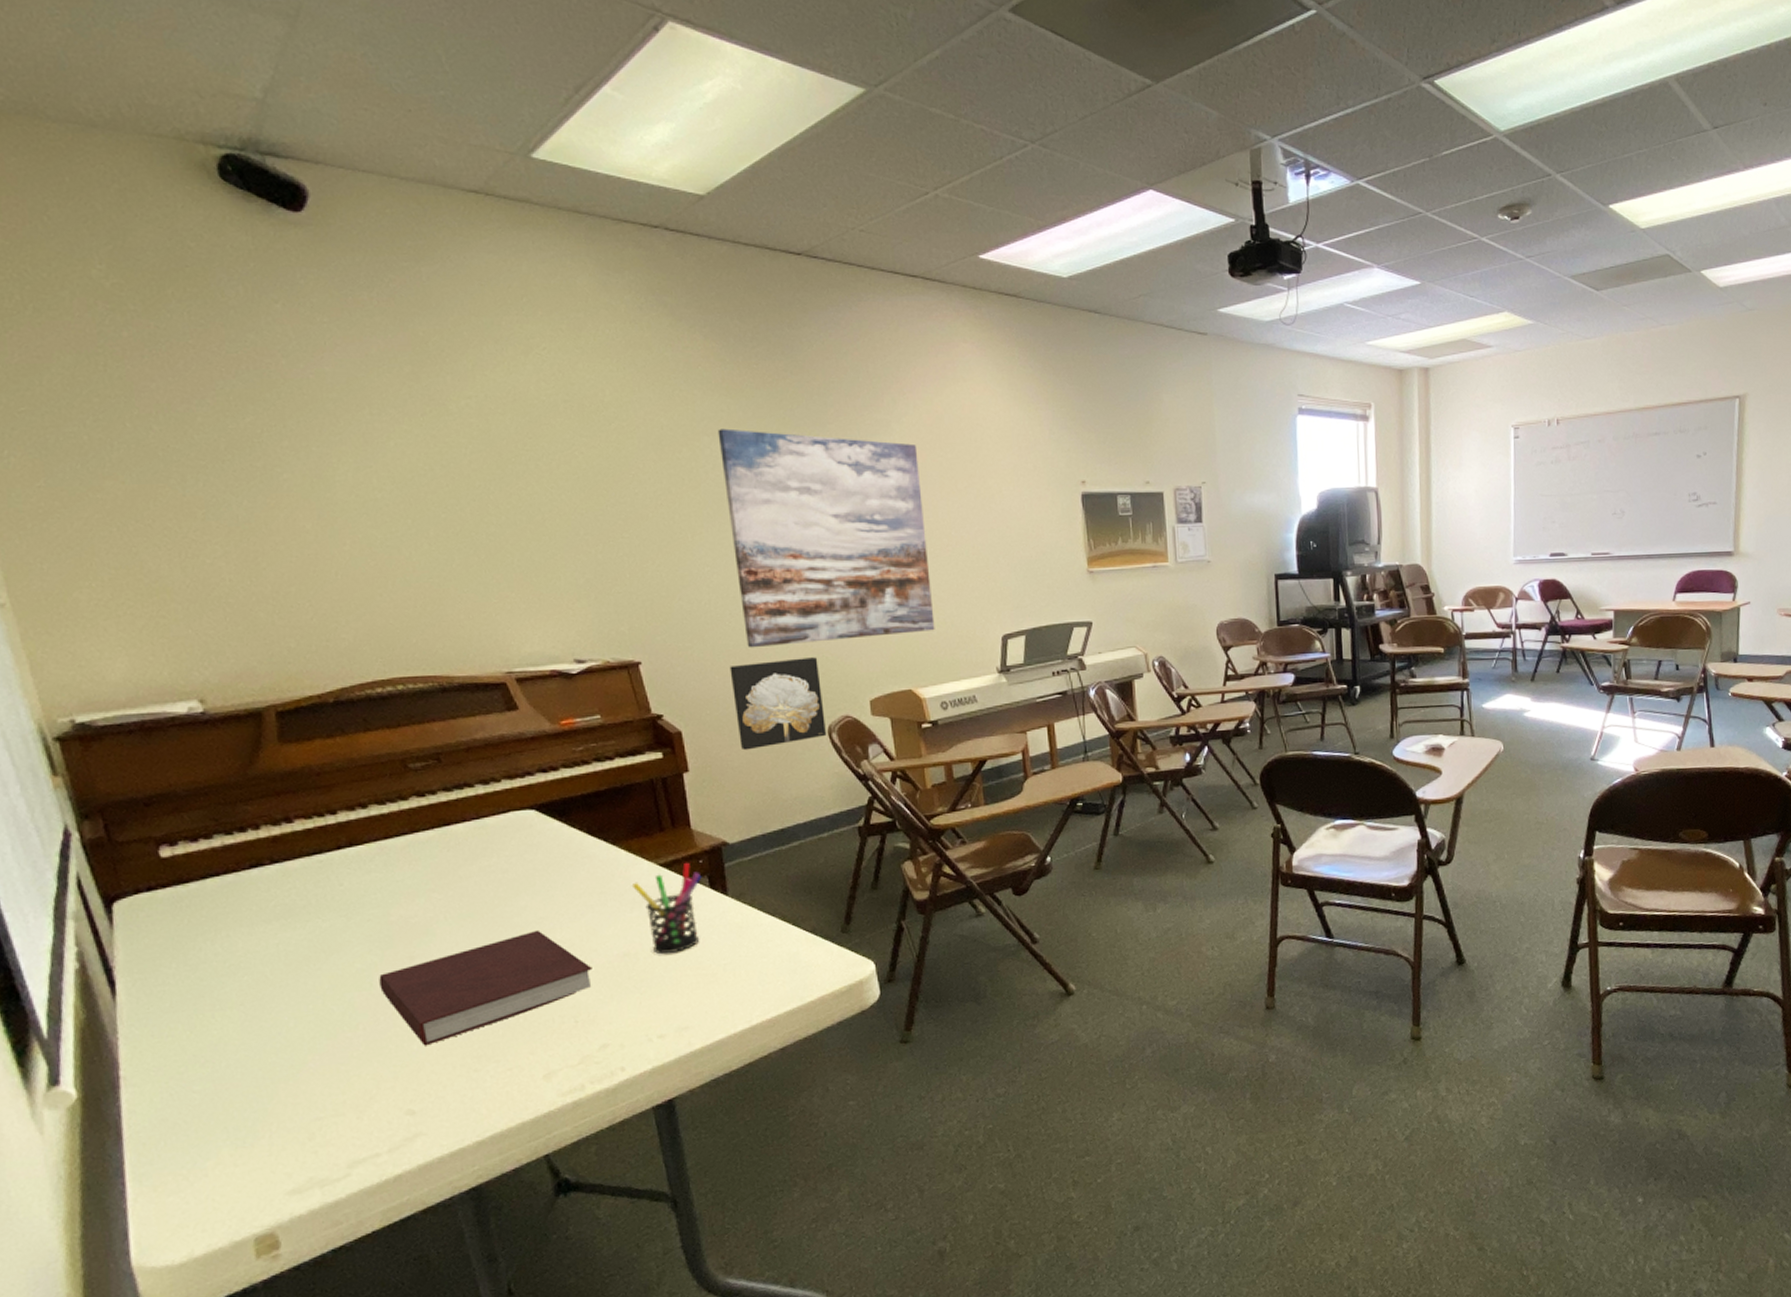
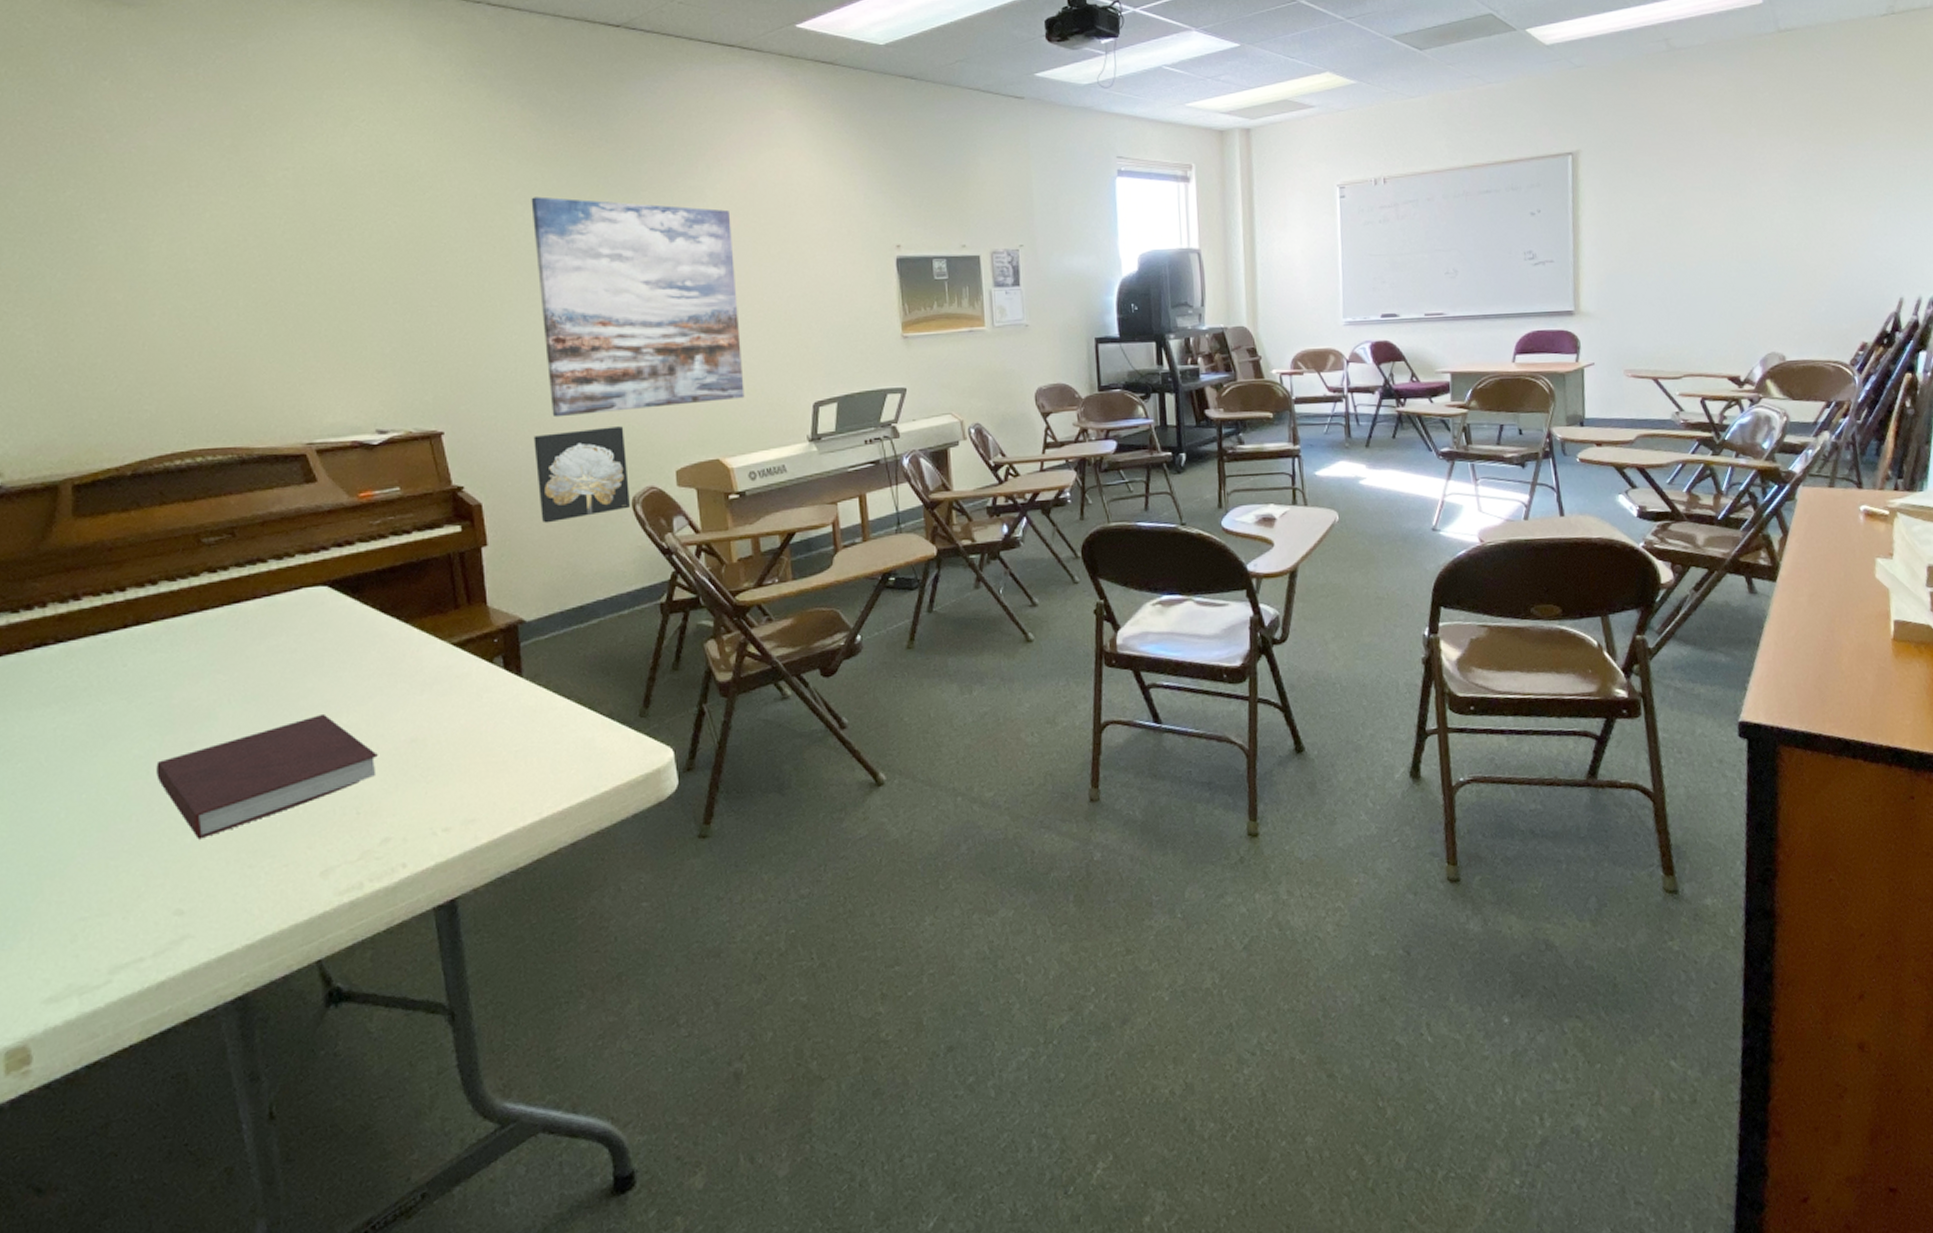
pen holder: present [631,863,702,954] -> none [422,642,496,740]

